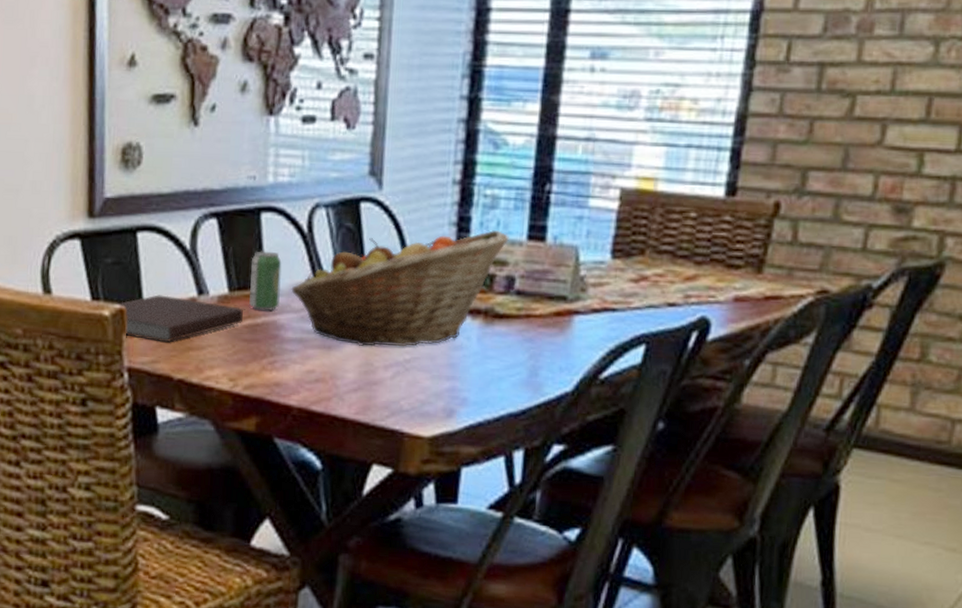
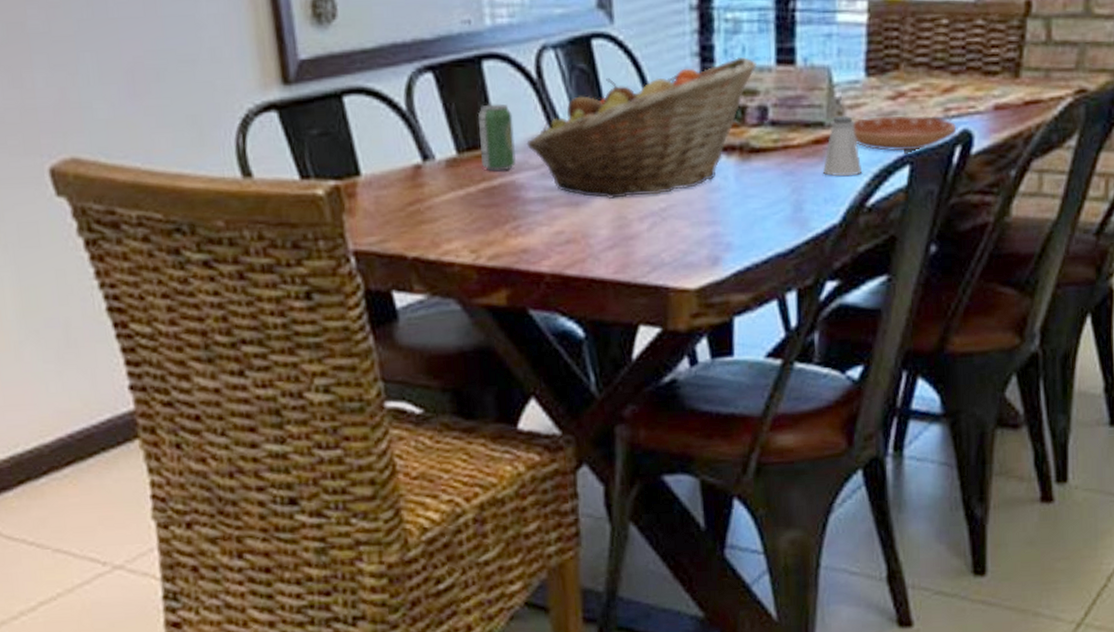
notebook: present [115,295,244,343] -> none [329,165,477,219]
saltshaker: none [561,293,599,349] -> present [823,116,862,177]
saucer: none [594,297,695,331] -> present [853,116,957,152]

